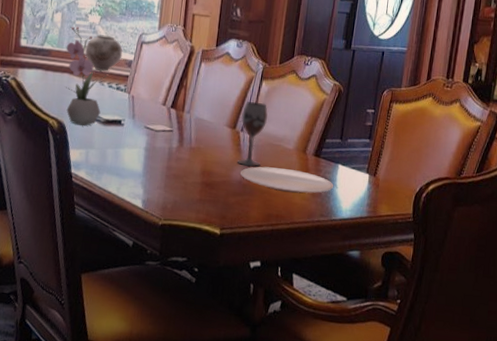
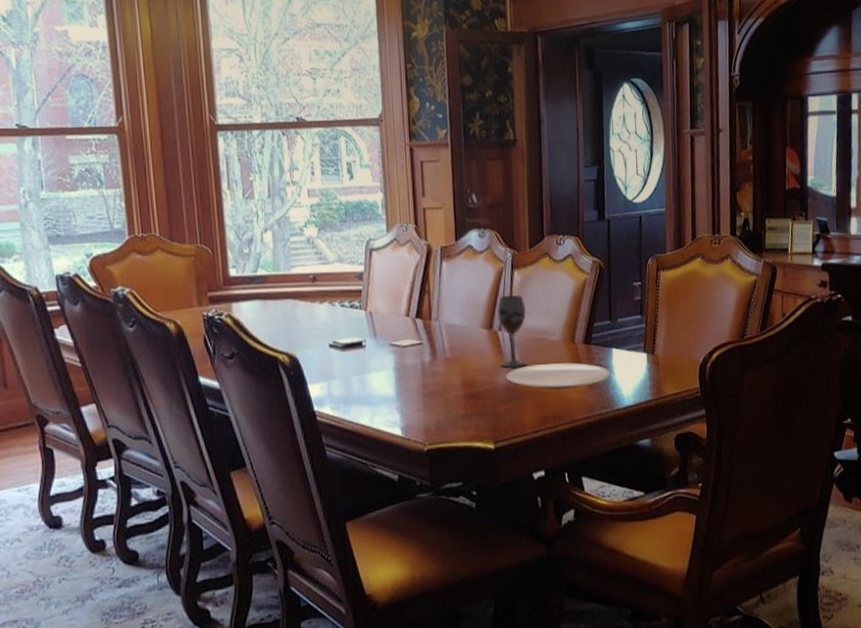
flower arrangement: present [66,26,107,126] -> none [283,244,337,355]
vase: present [84,34,123,71] -> none [306,248,351,290]

